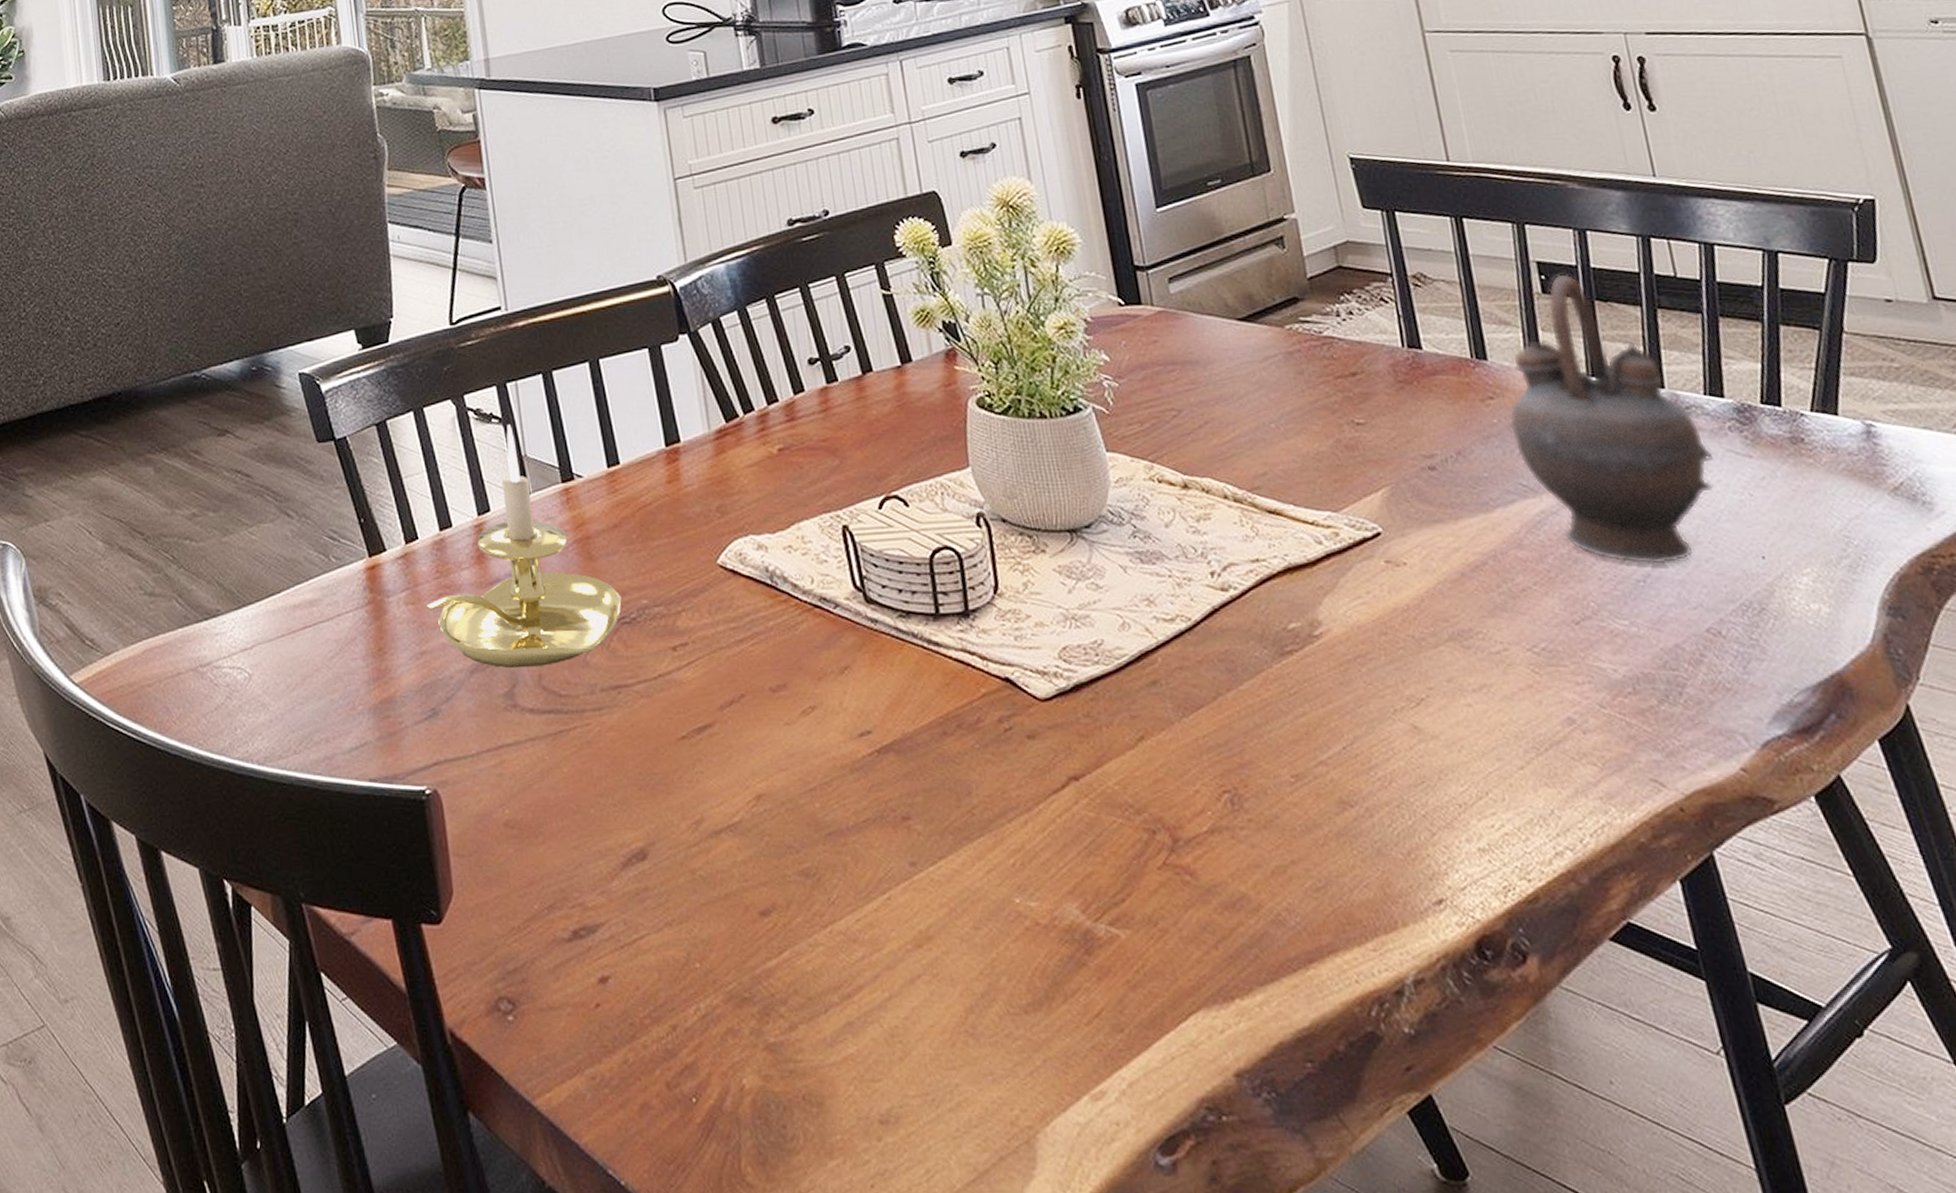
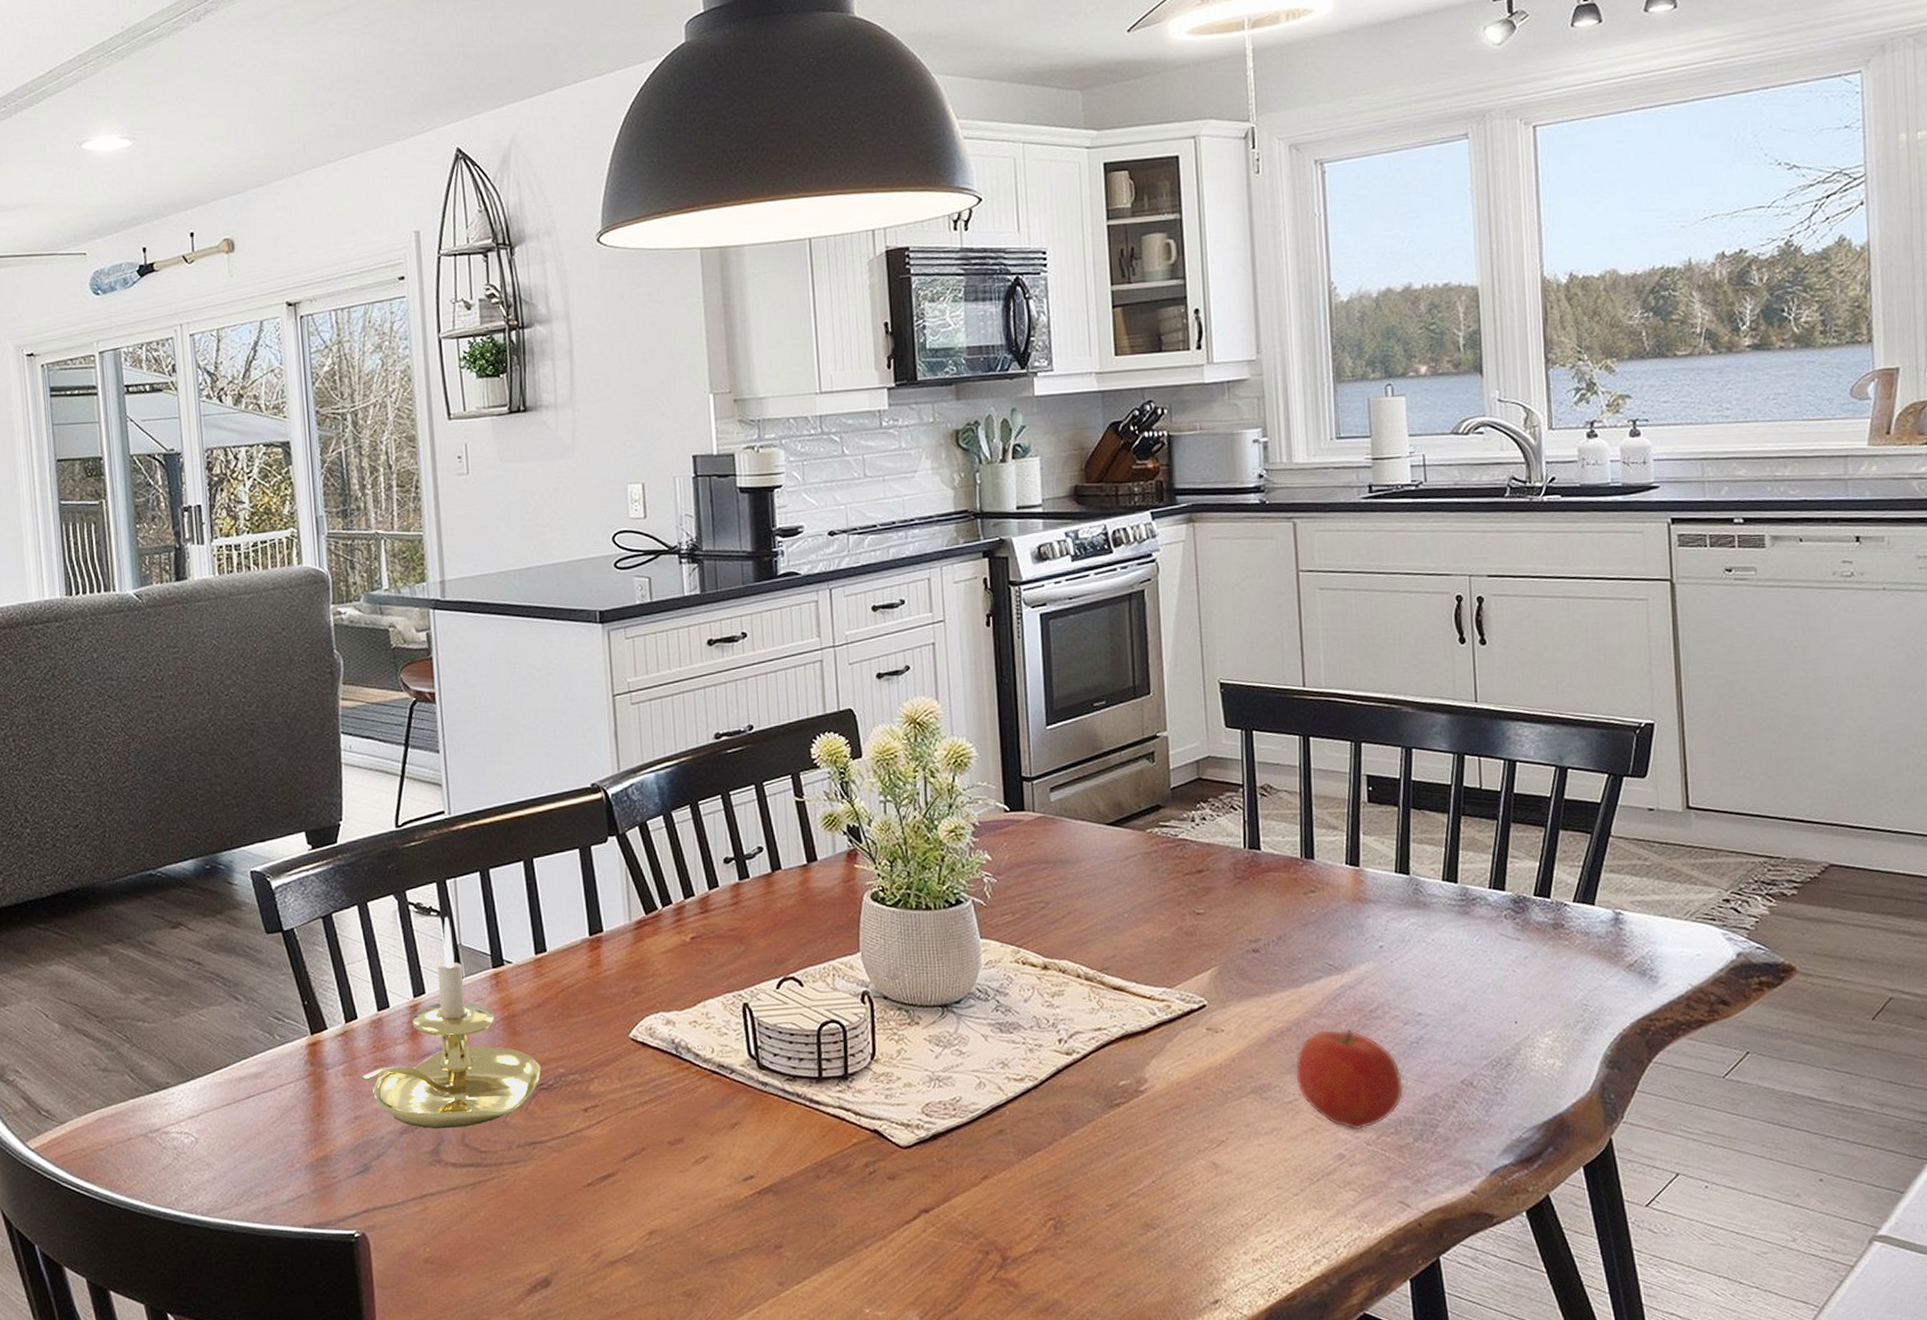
apple: none [1497,563,1638,689] -> present [1294,1029,1404,1130]
teapot: present [1509,274,1714,565] -> none [1325,786,1489,1029]

